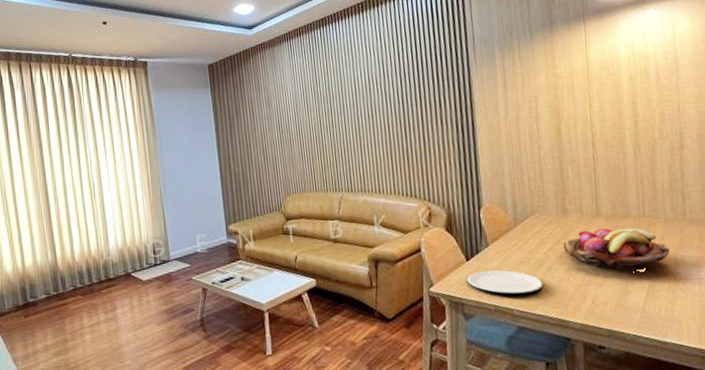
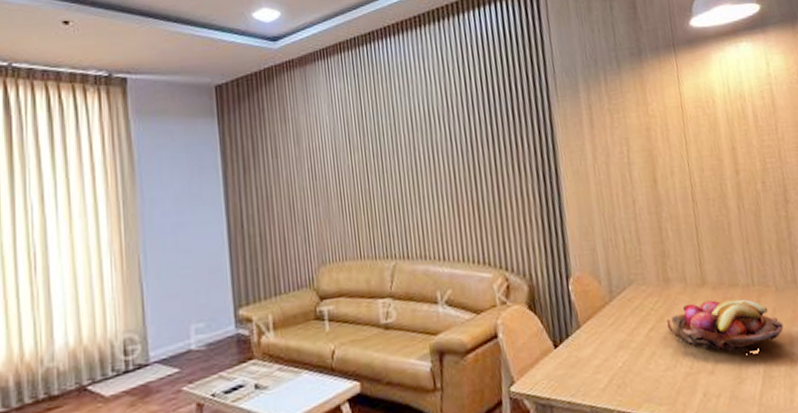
plate: present [467,270,543,295] -> none [555,358,647,391]

